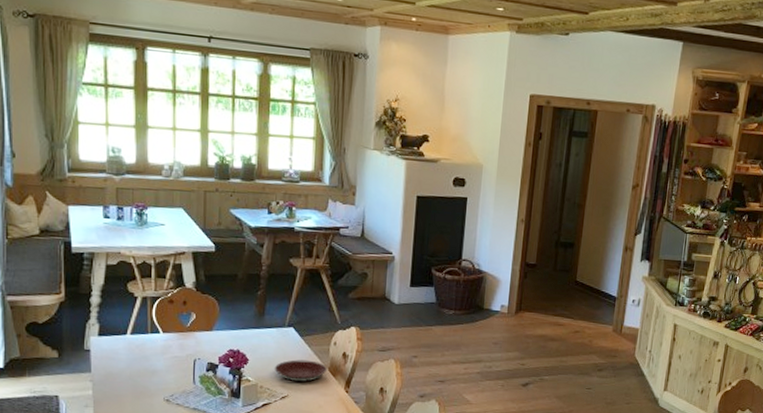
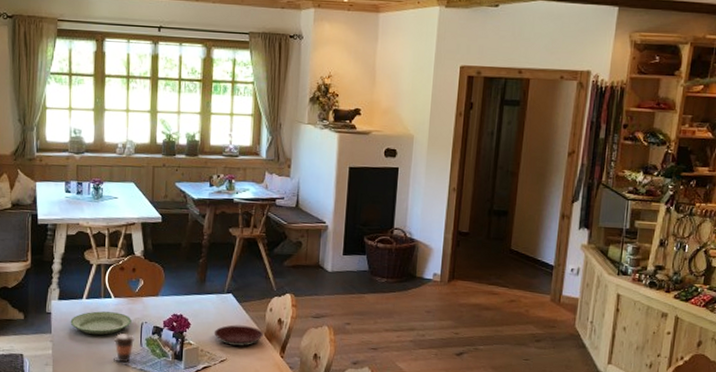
plate: none [113,347,183,374] -> present [70,311,132,335]
coffee cup: none [164,370,186,402] -> present [115,333,134,363]

